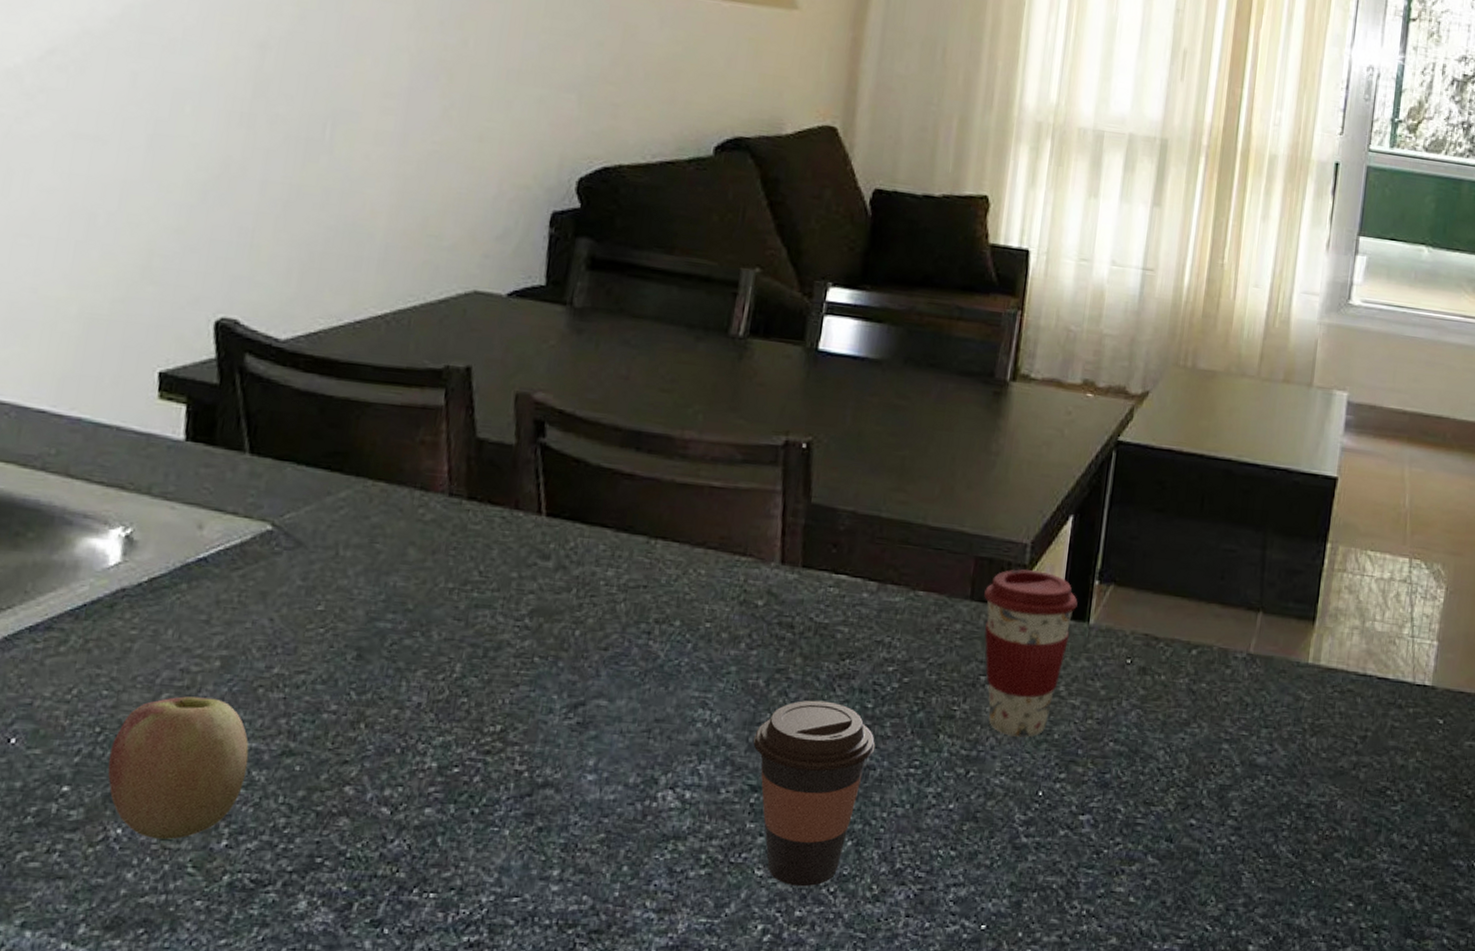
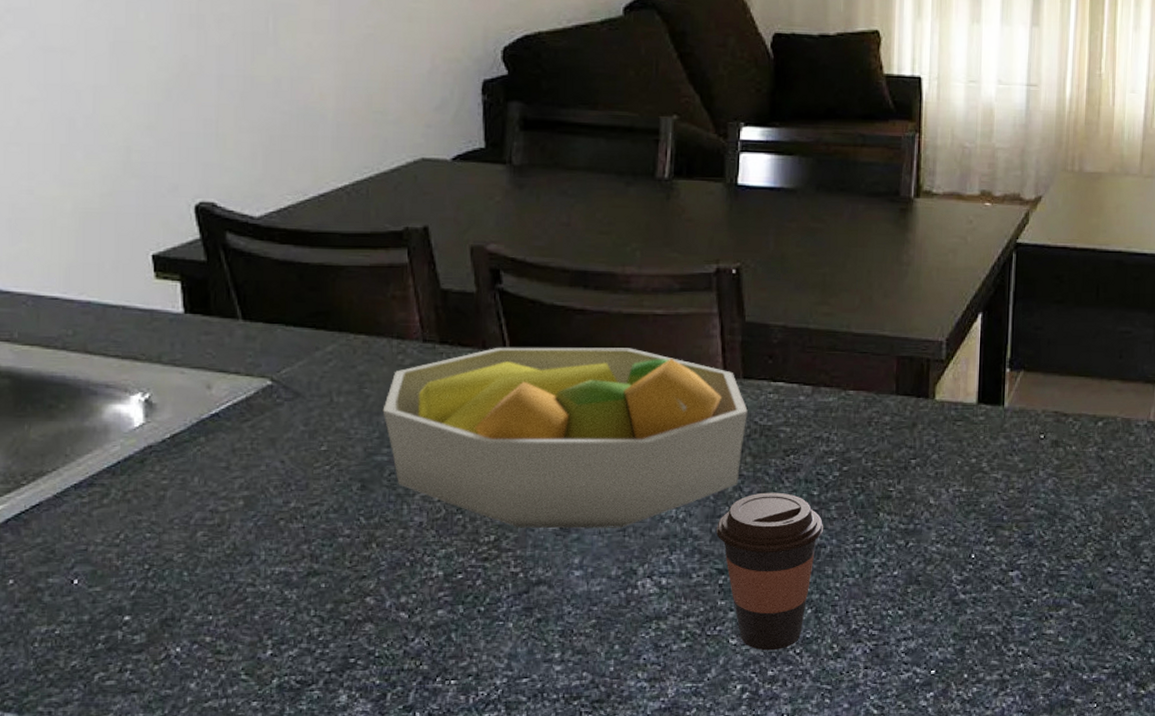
apple: present [107,696,249,840] -> none [159,532,280,654]
fruit bowl: none [393,508,803,729] -> present [382,347,748,529]
coffee cup: present [984,569,1078,738] -> none [908,364,992,509]

